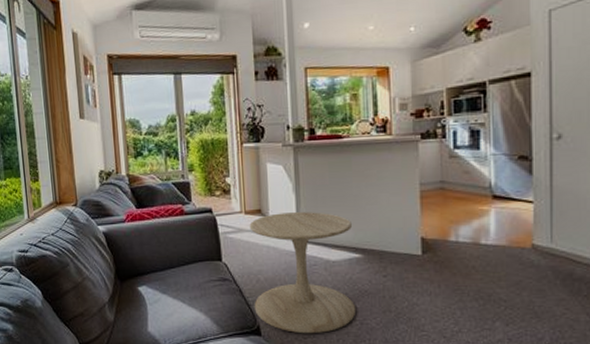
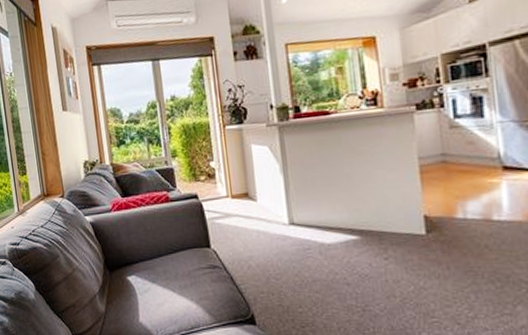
side table: present [249,212,357,334] -> none [237,193,357,323]

